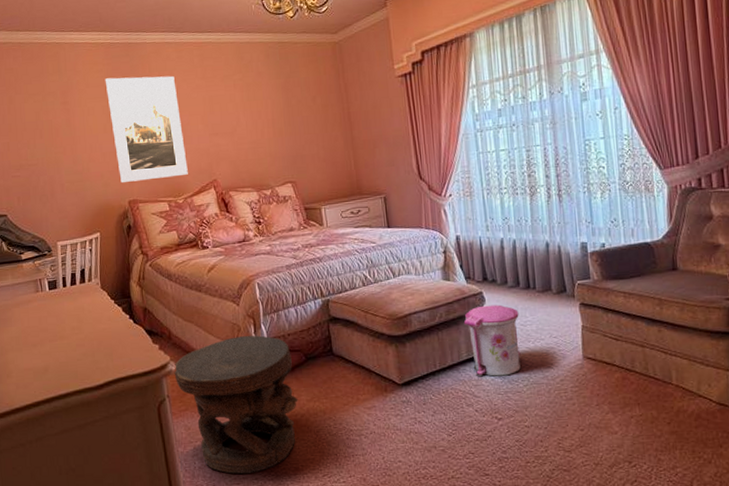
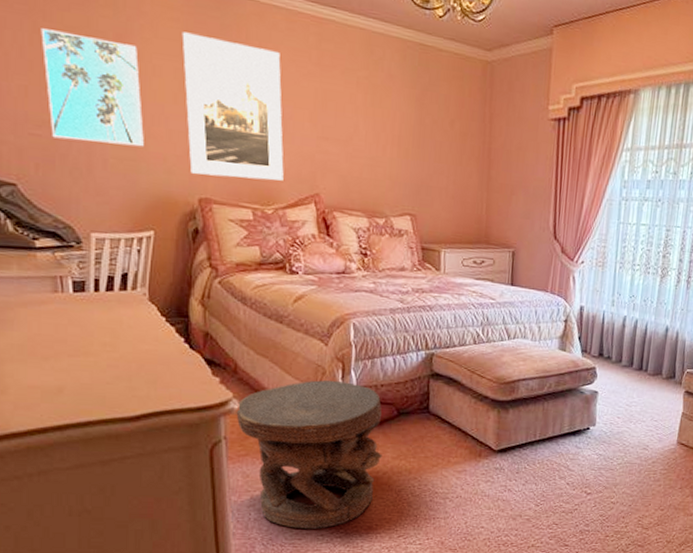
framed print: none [14,96,87,176] -> present [41,28,144,147]
trash can: present [463,304,522,377] -> none [571,381,627,453]

